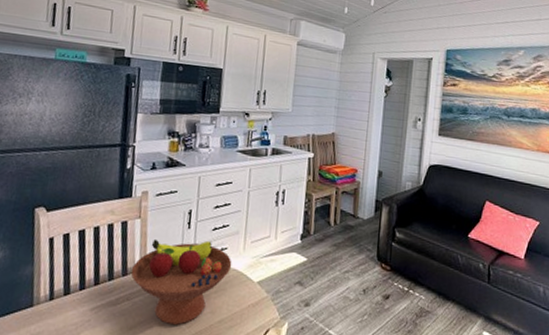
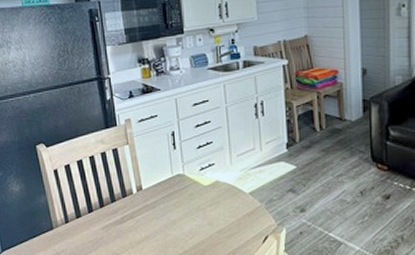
fruit bowl: present [130,238,232,325] -> none [129,158,222,237]

